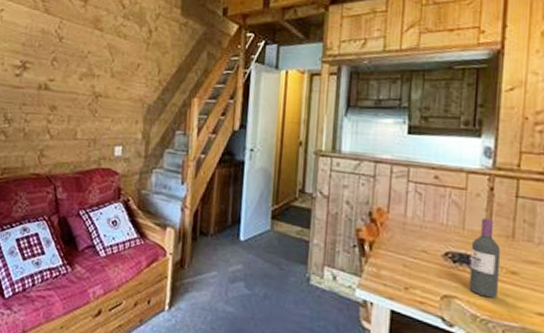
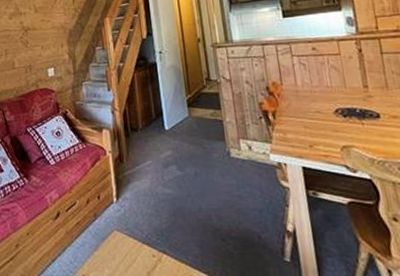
wine bottle: present [469,218,501,299] -> none [354,75,387,142]

